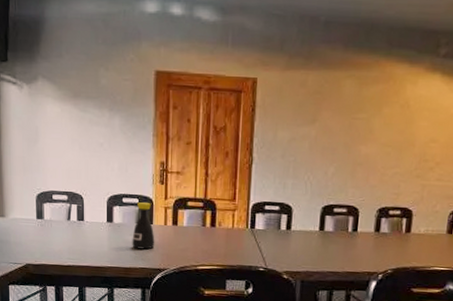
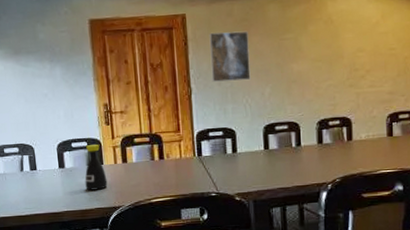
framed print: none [275,102,320,157] -> present [209,31,251,82]

